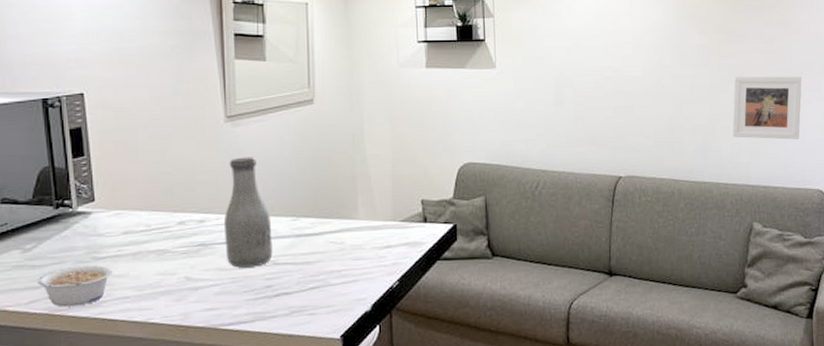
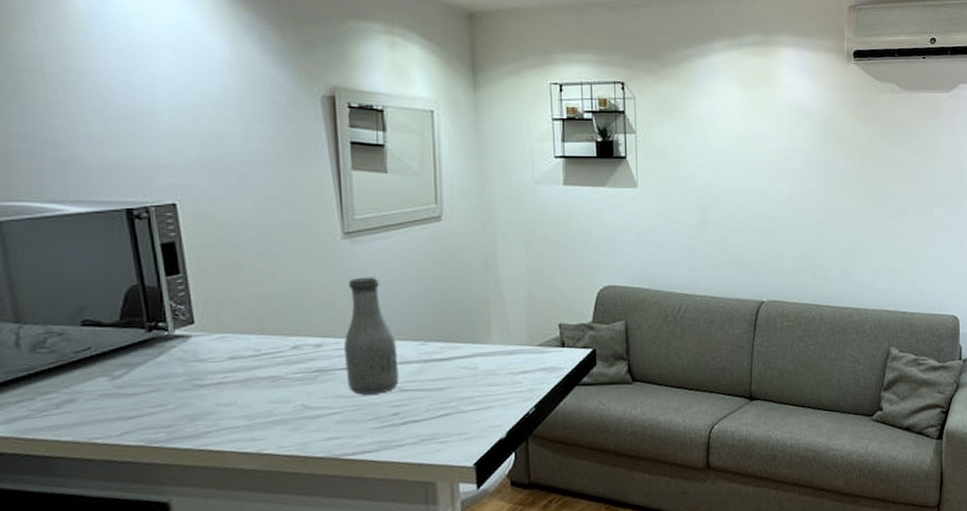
legume: present [37,265,113,307] -> none [130,393,219,439]
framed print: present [732,76,802,140] -> none [874,201,942,266]

